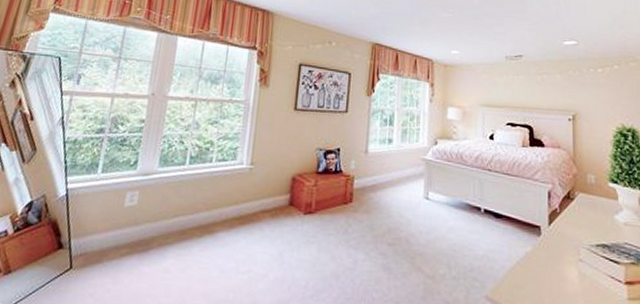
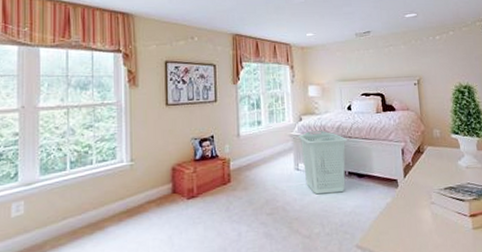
laundry basket: none [431,157,488,232] -> present [298,130,349,195]

